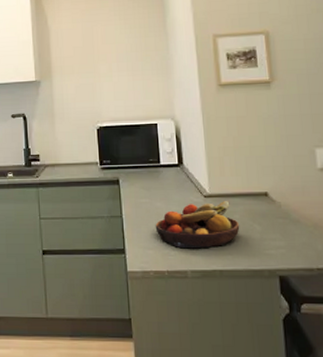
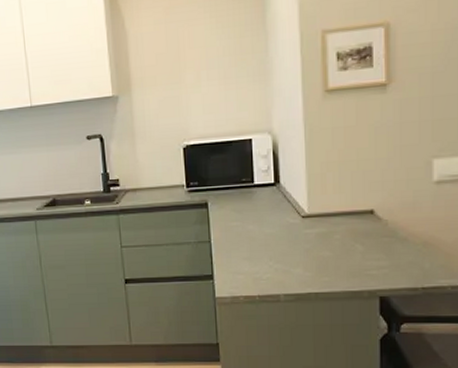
fruit bowl: present [155,201,240,249] -> none [246,221,340,272]

